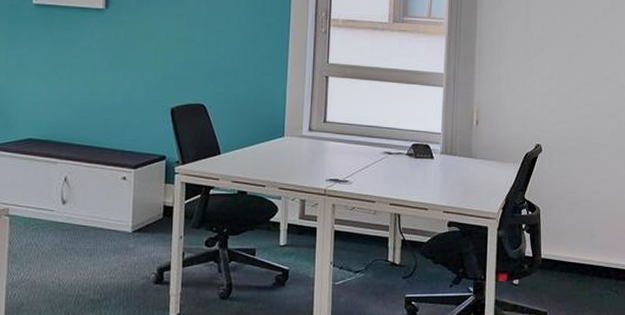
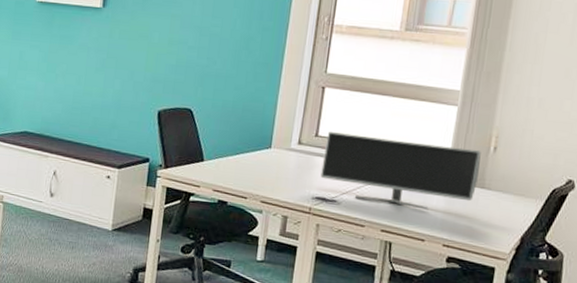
monitor: none [332,117,466,181] -> present [320,132,481,210]

